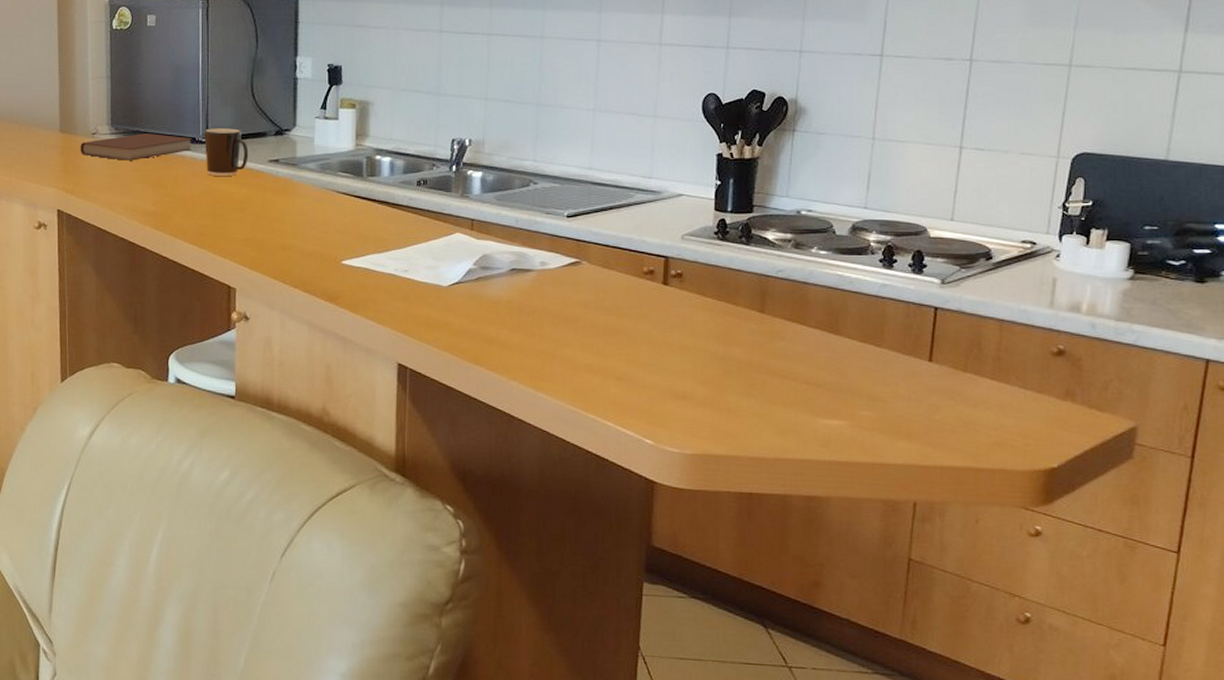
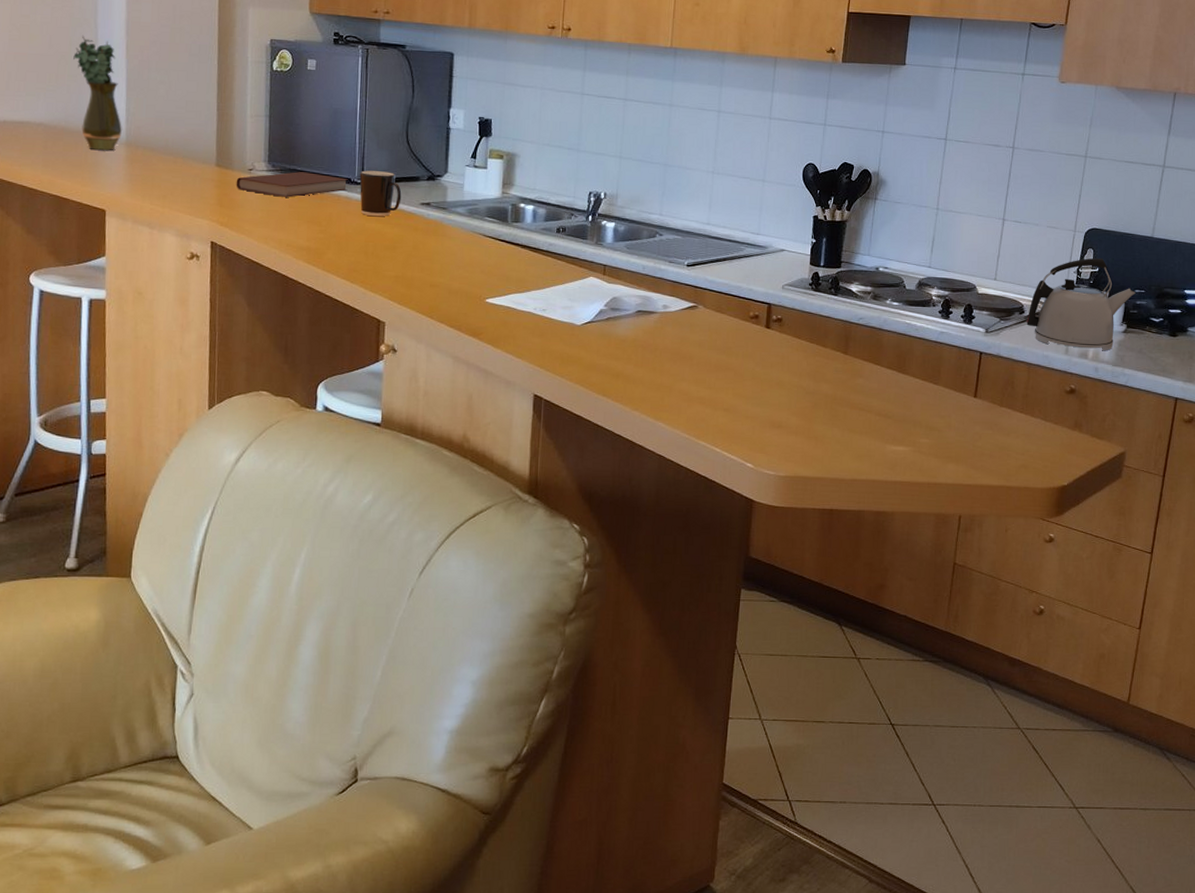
kettle: none [994,188,1145,303] -> present [1025,258,1136,351]

